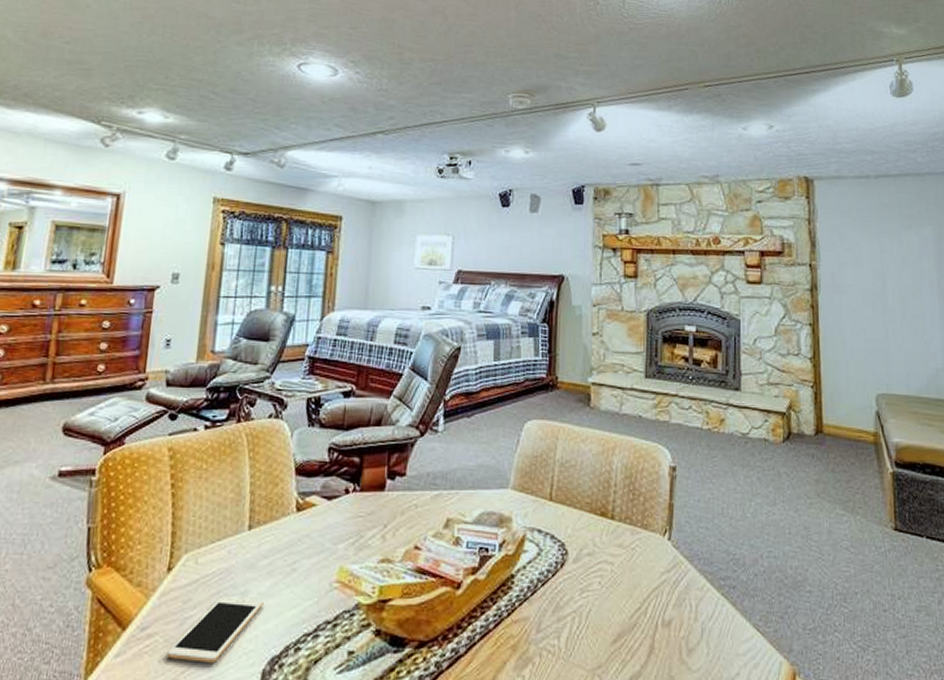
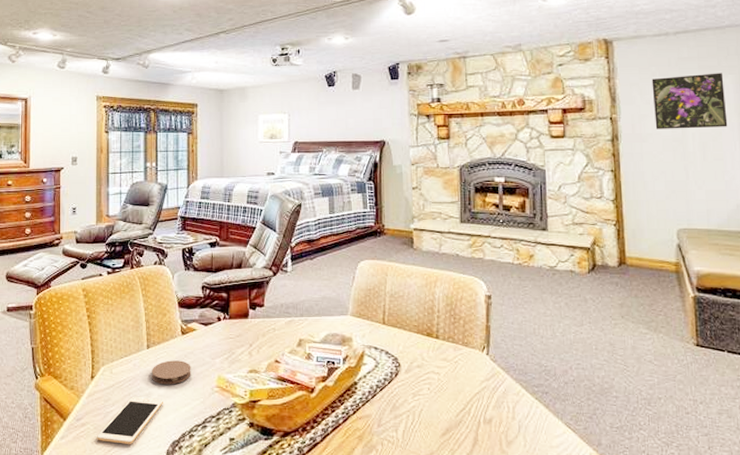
coaster: none [251,546,305,579] -> present [152,360,191,385]
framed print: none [852,222,927,283] -> present [651,73,728,129]

